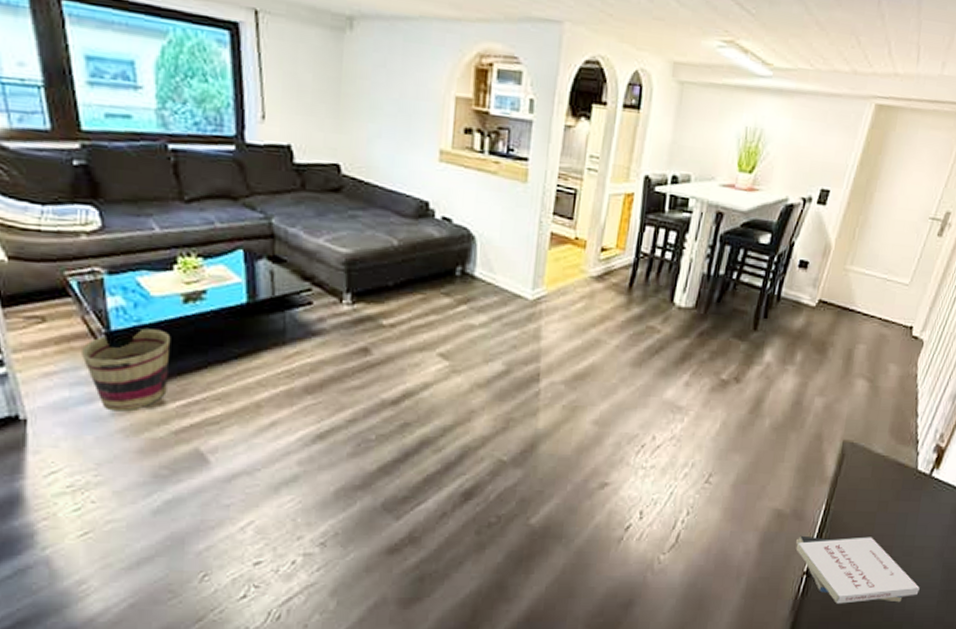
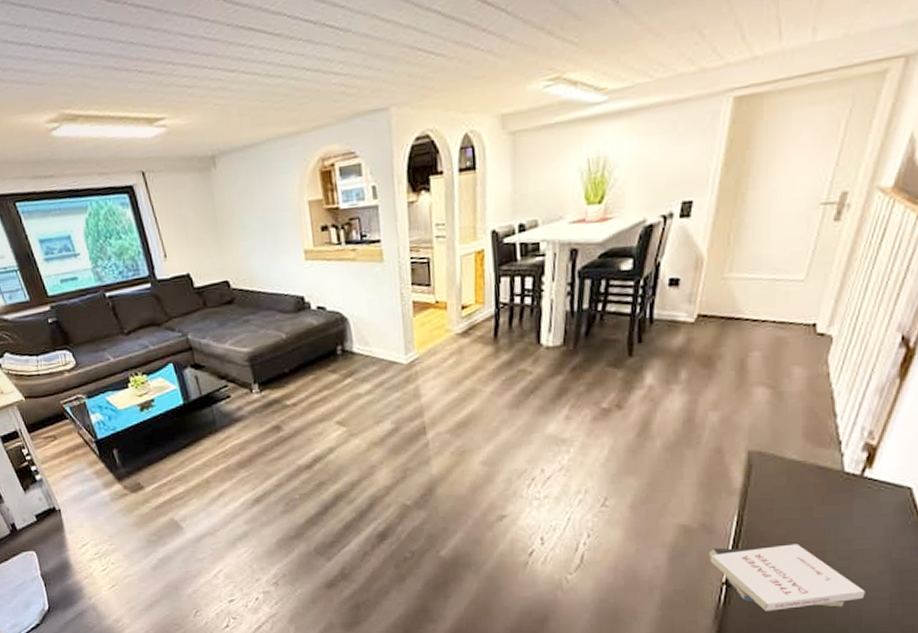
basket: present [82,328,171,412] -> none [83,433,143,498]

